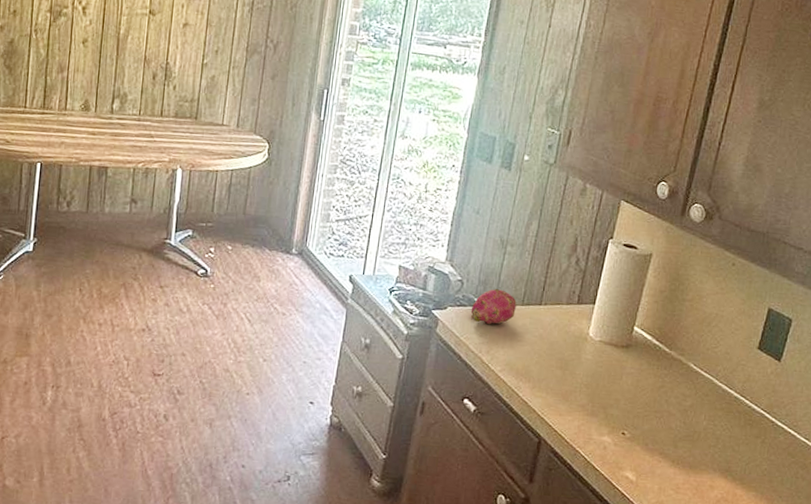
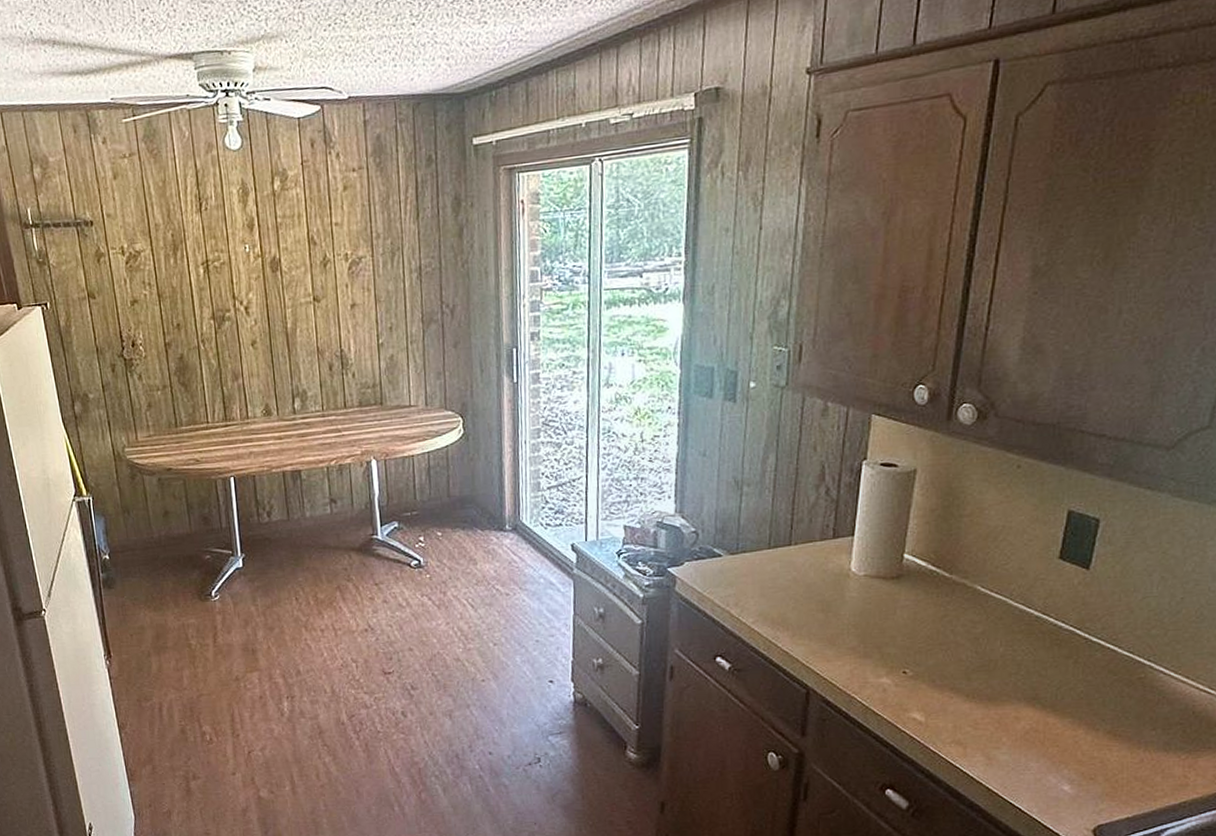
fruit: present [470,288,517,325] -> none [711,534,762,575]

